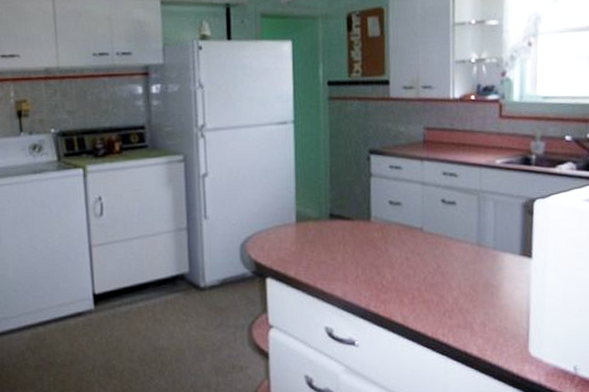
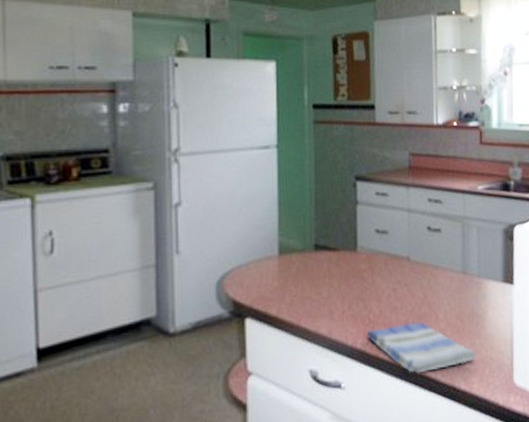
dish towel: none [380,290,489,338] -> present [367,322,476,374]

